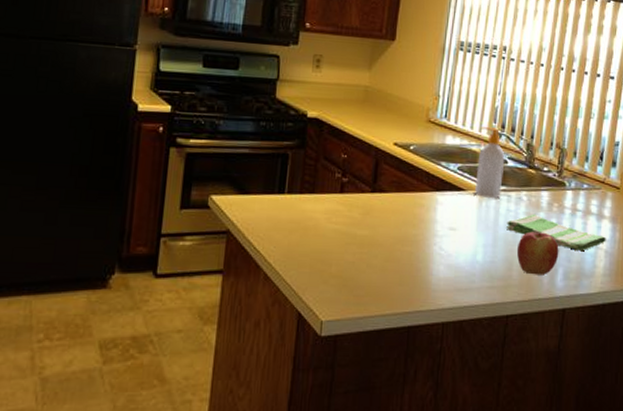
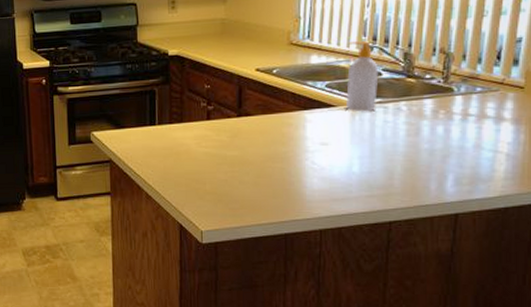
dish towel: present [507,213,606,252] -> none [384,122,507,157]
apple: present [516,231,559,275] -> none [397,140,448,183]

